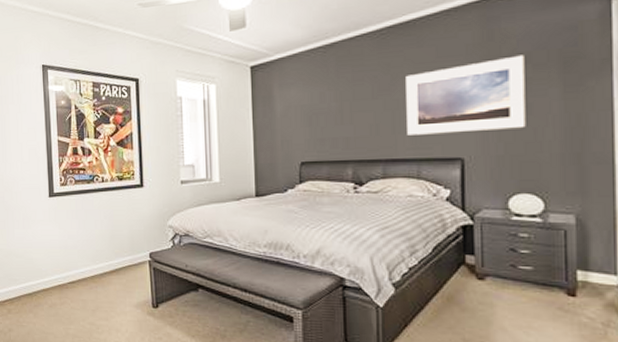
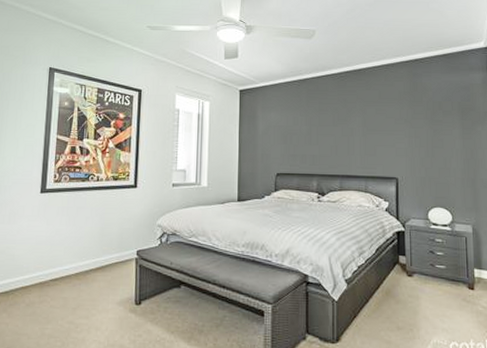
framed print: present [406,55,526,136] -> none [358,103,439,158]

